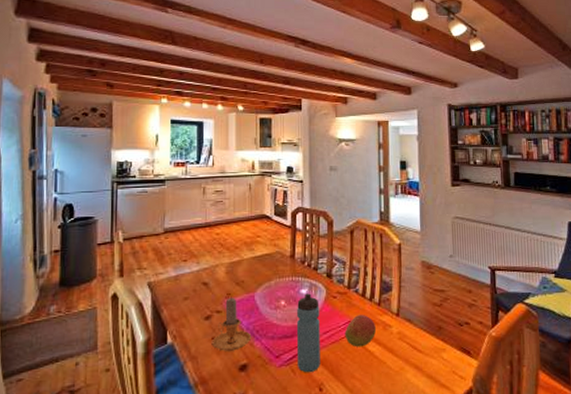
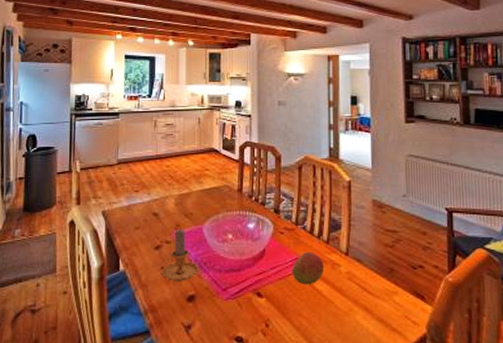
water bottle: present [296,293,320,373] -> none [243,228,267,308]

